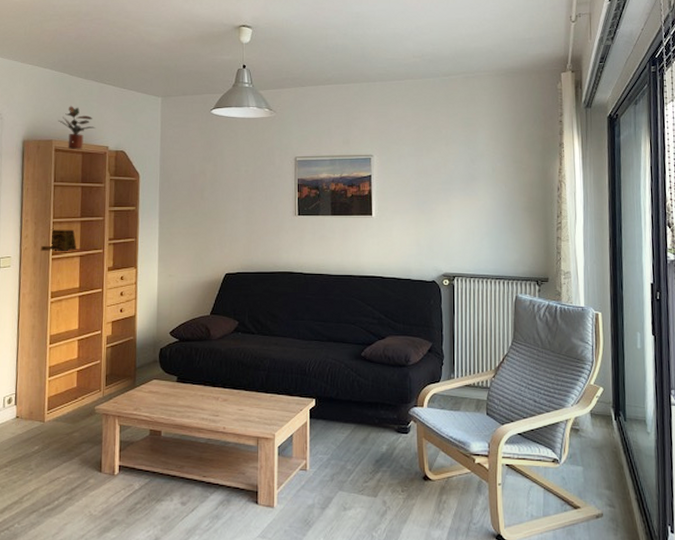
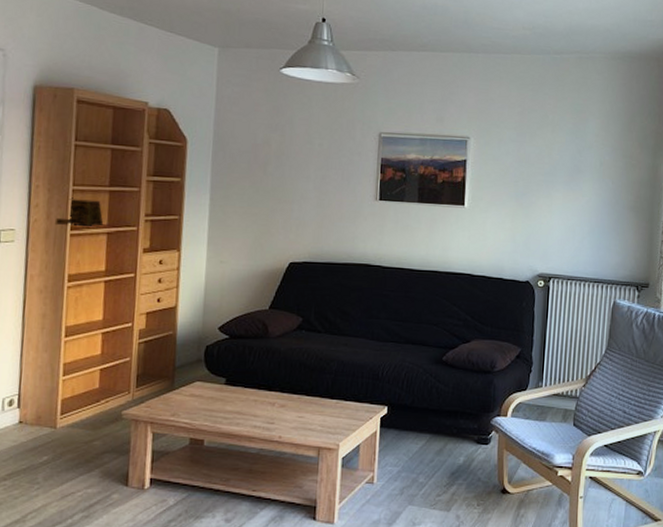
potted plant: present [58,106,95,149] -> none [82,47,131,103]

